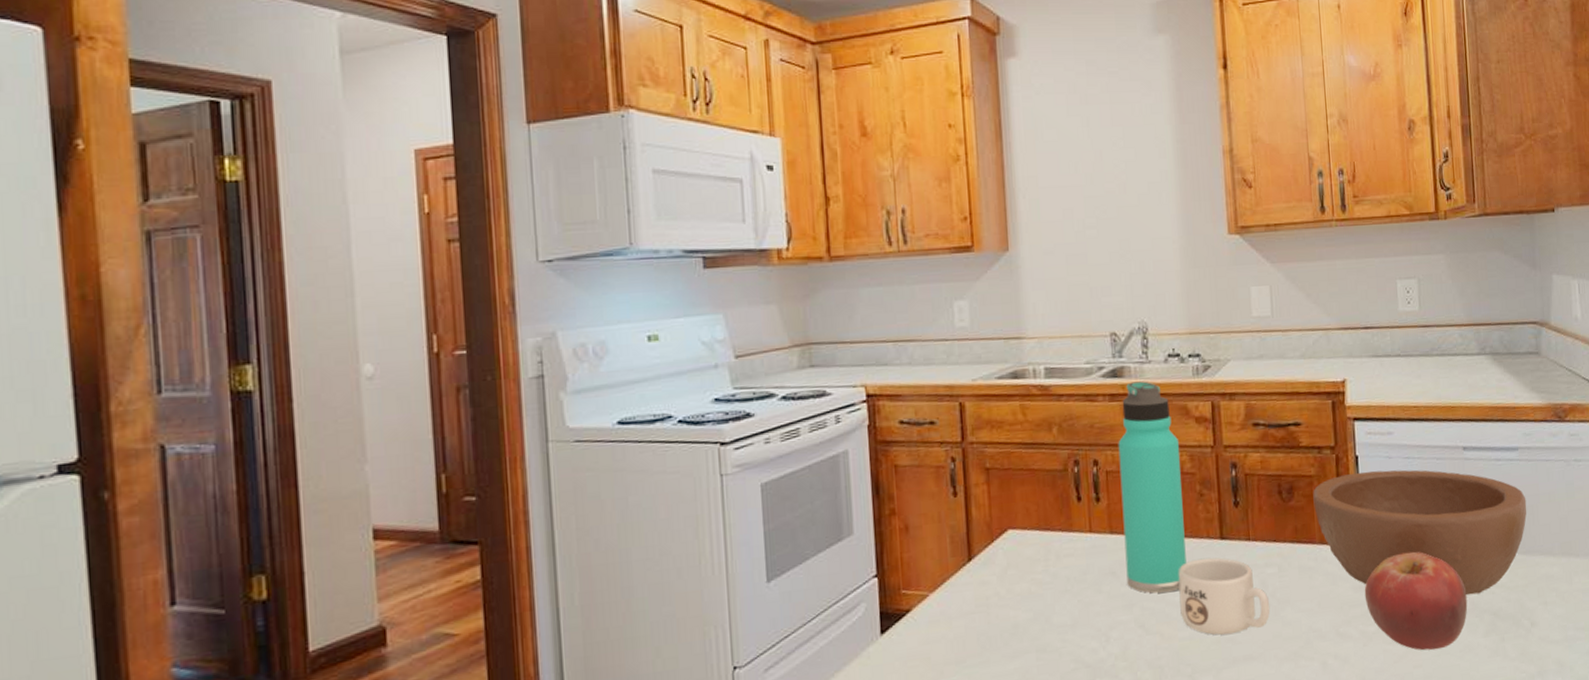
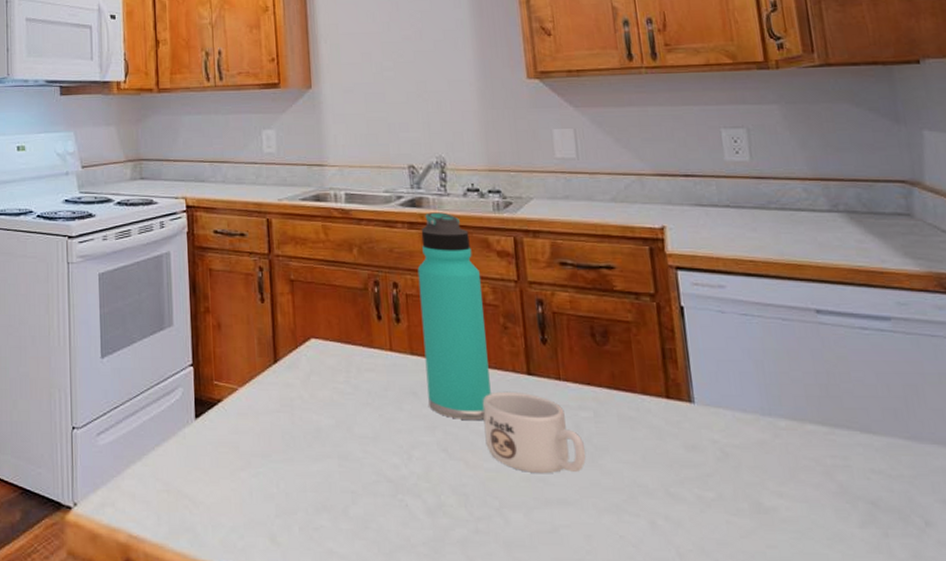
bowl: present [1313,469,1527,596] -> none [631,324,909,477]
fruit: present [1364,551,1468,651] -> none [698,417,835,532]

